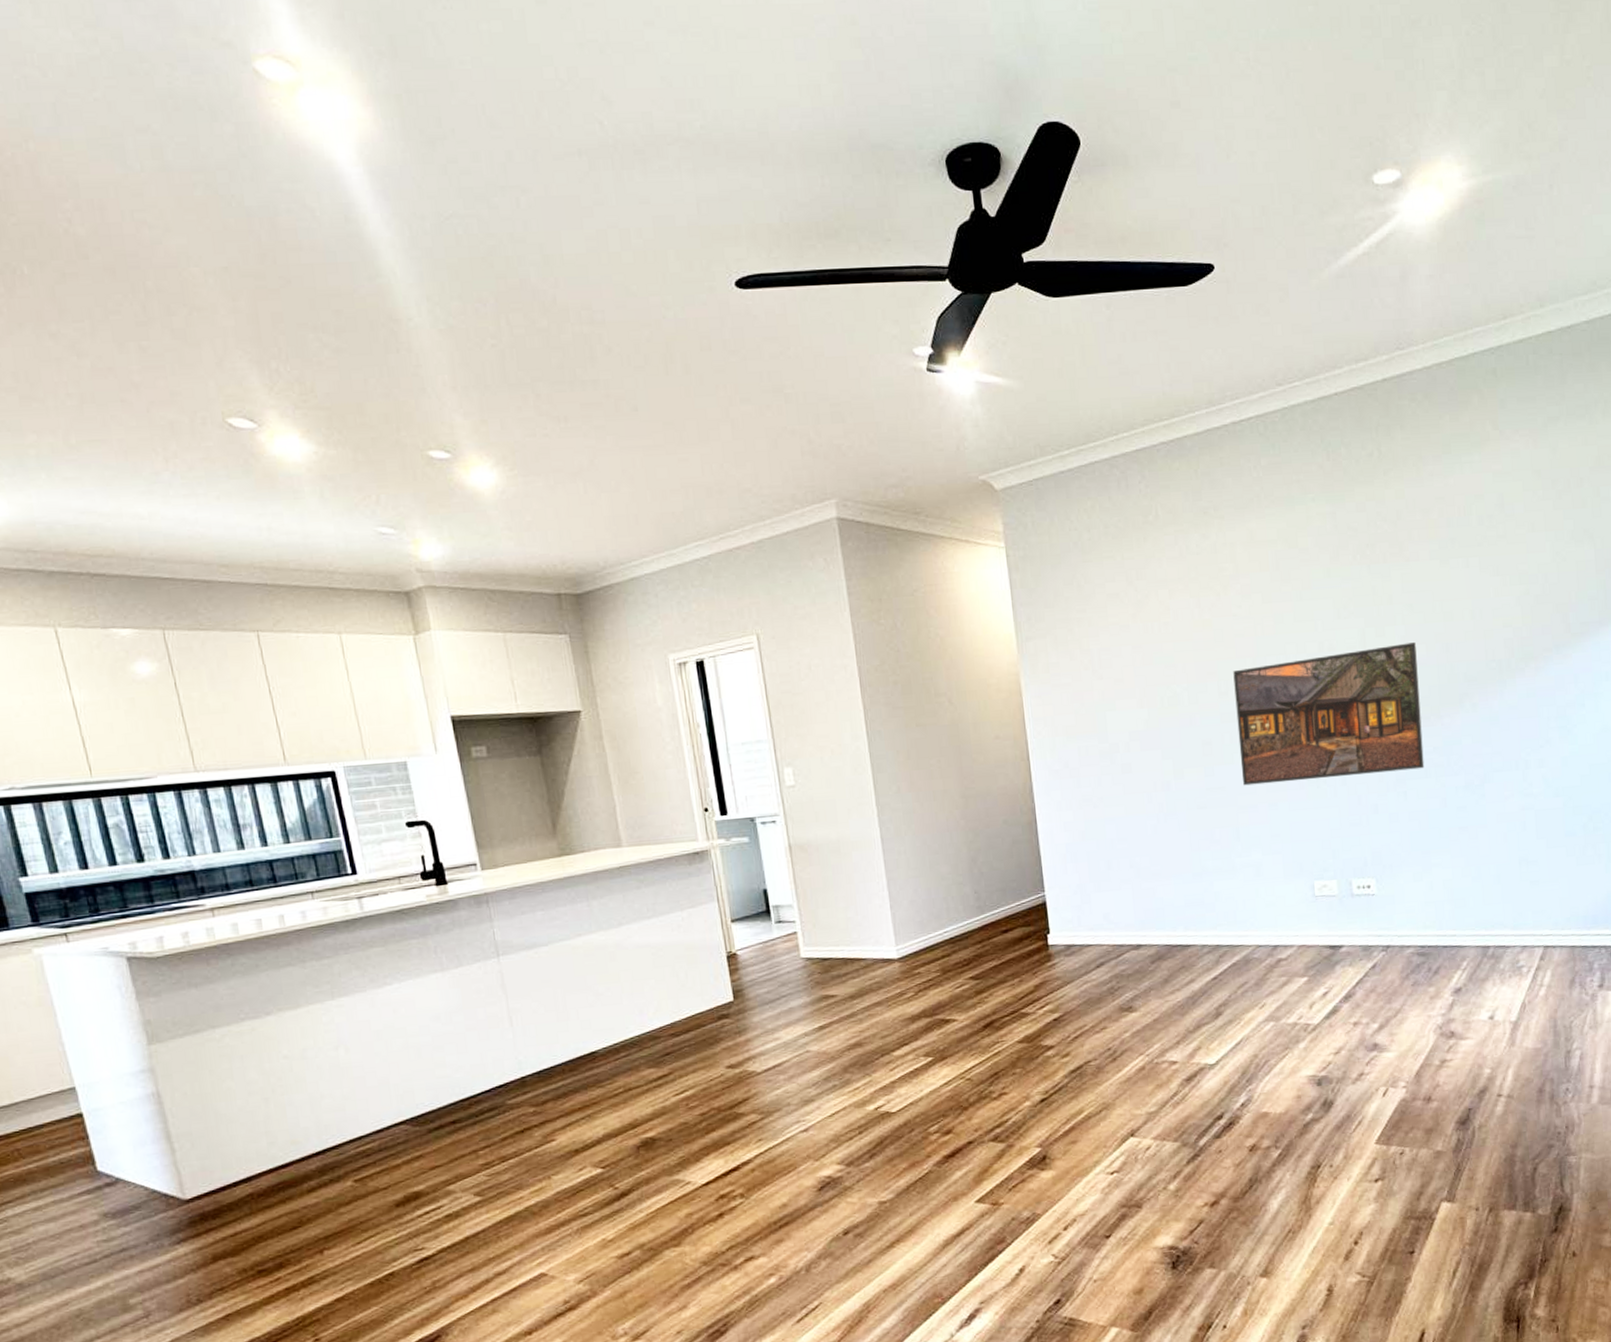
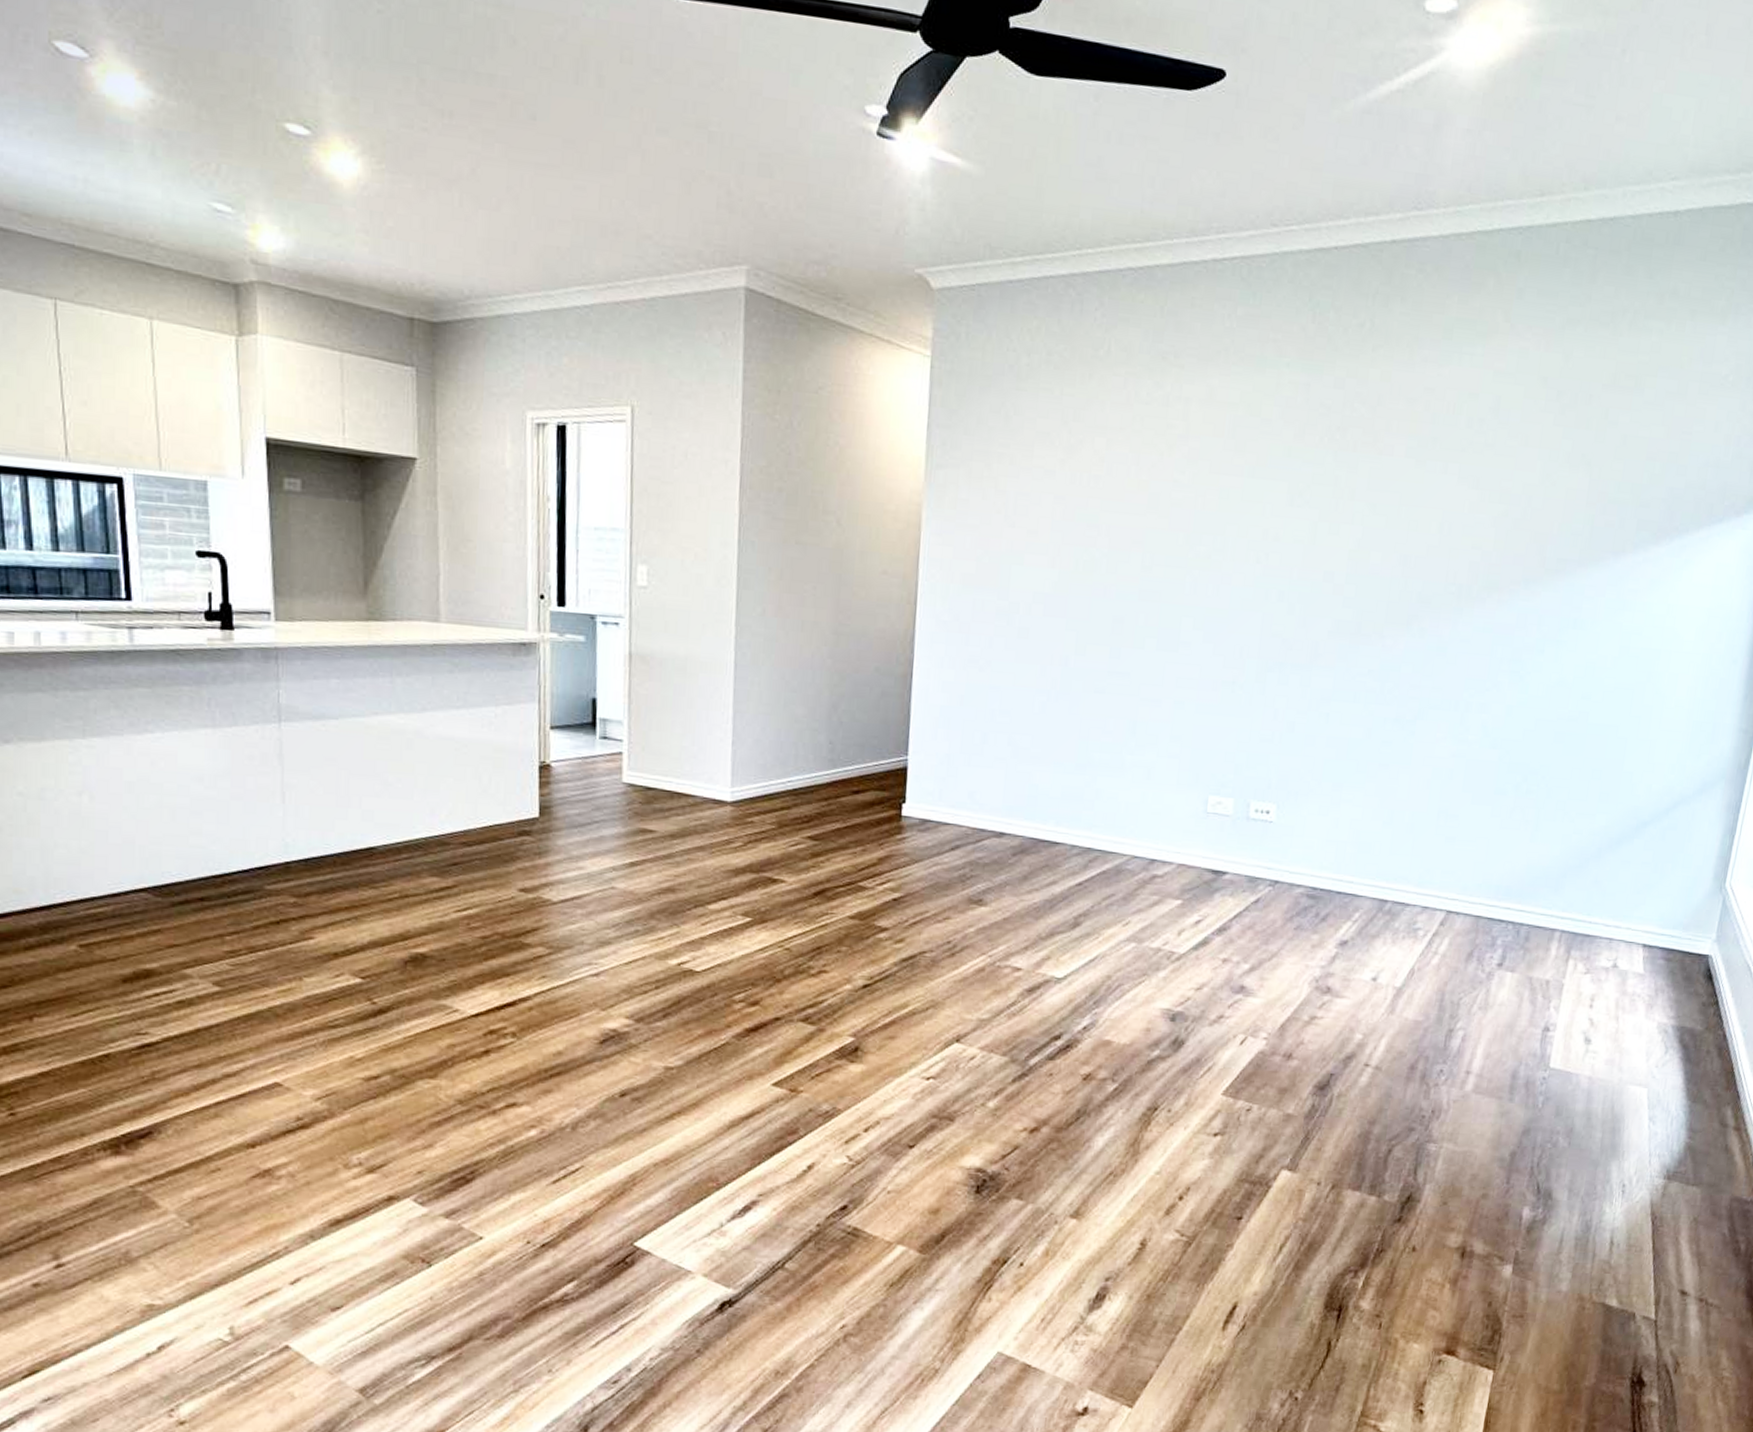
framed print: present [1233,642,1425,786] -> none [1150,543,1371,691]

